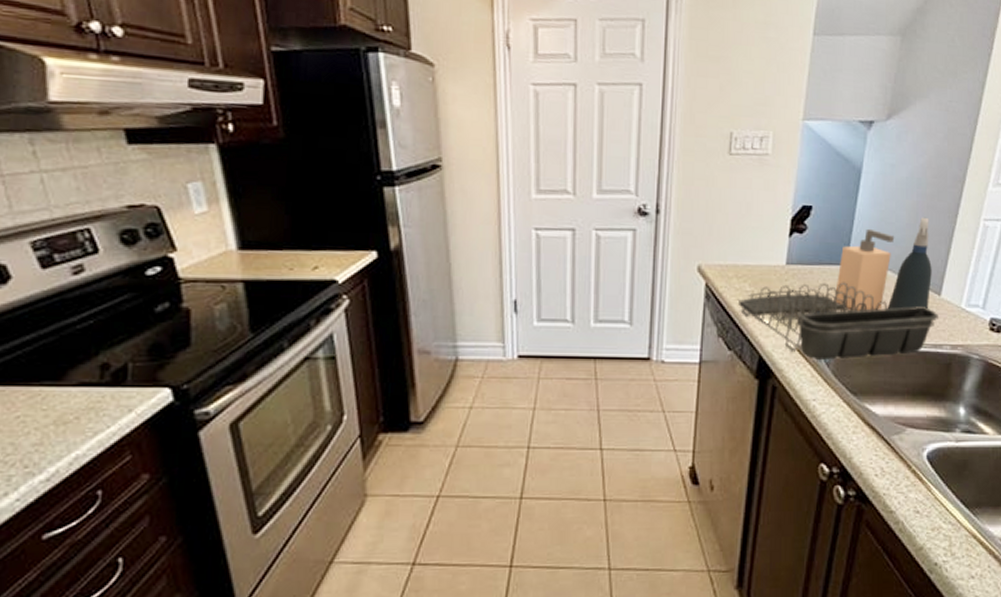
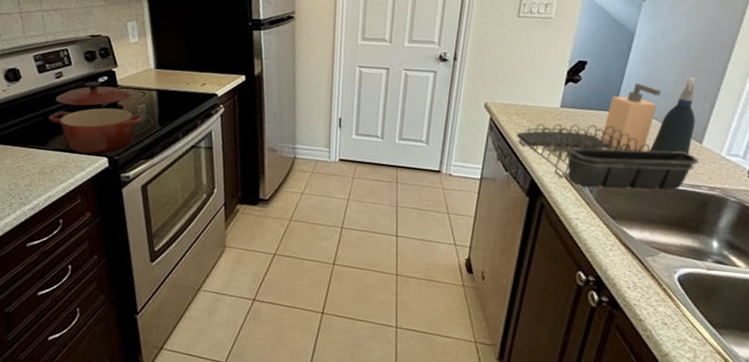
saucepan: none [65,274,226,385] -> present [49,80,145,154]

